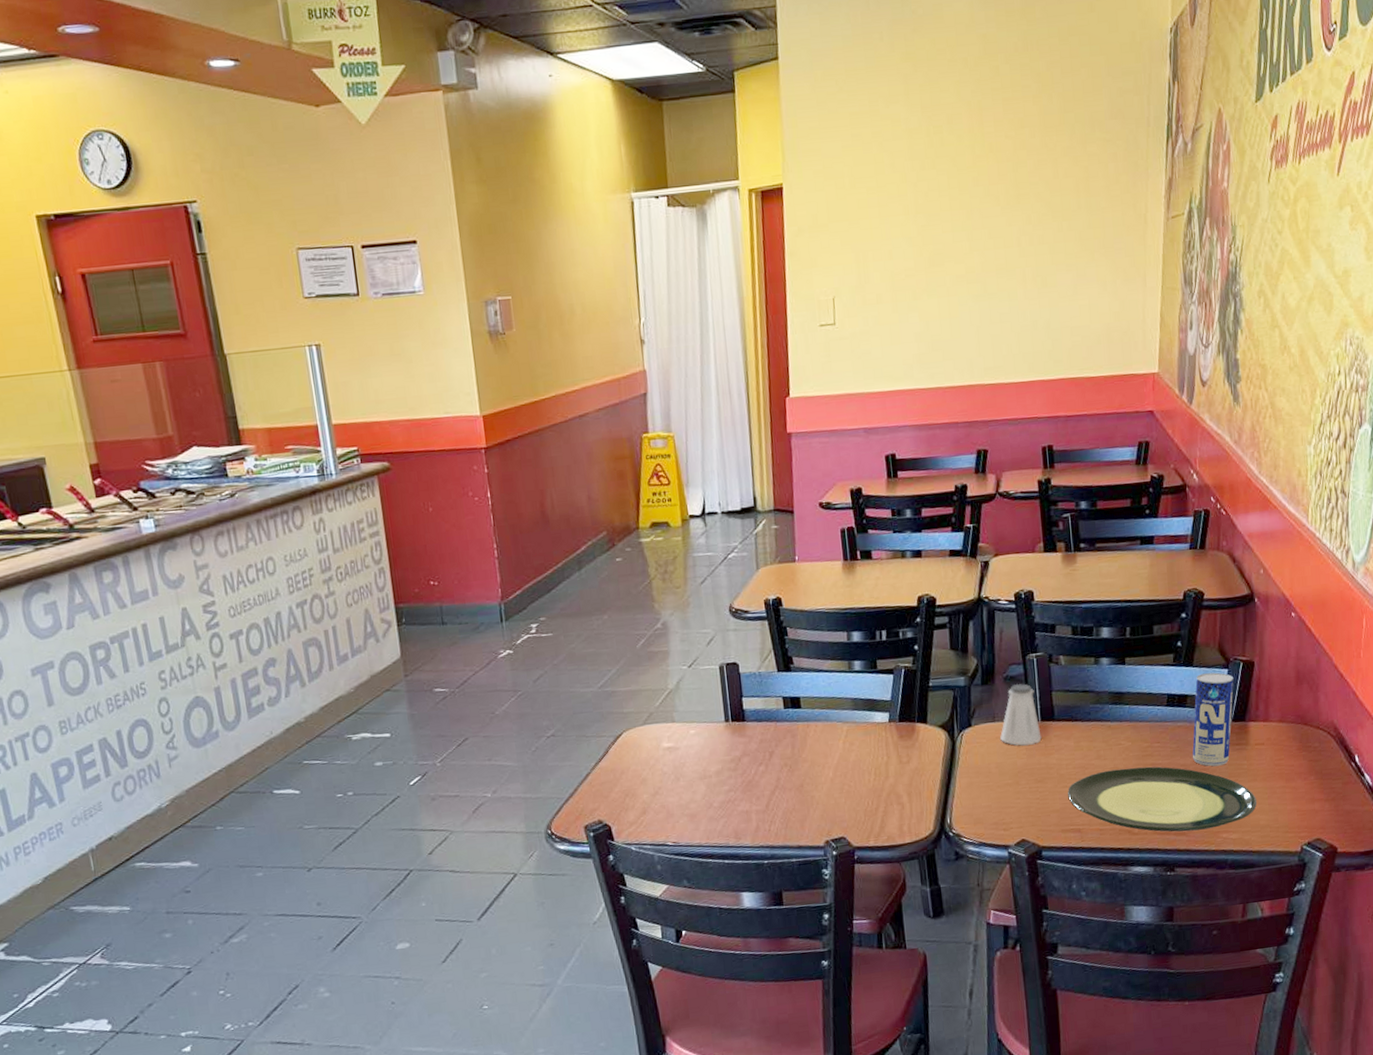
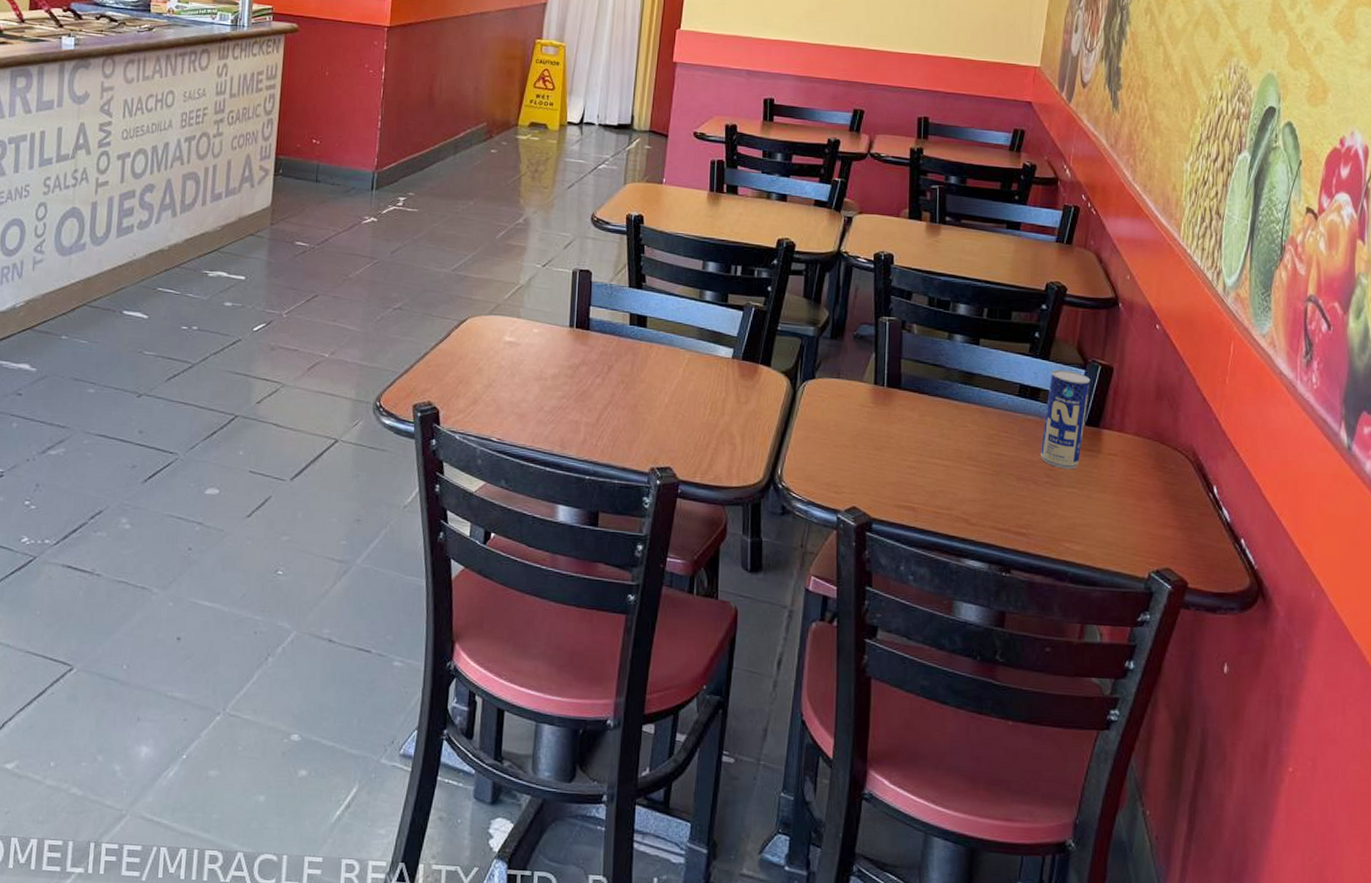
saltshaker: present [1000,683,1042,746] -> none [843,343,886,409]
plate: present [1068,766,1258,832] -> none [906,451,1105,535]

